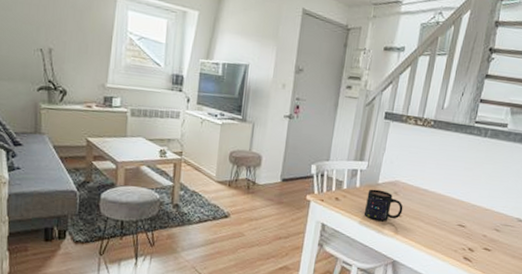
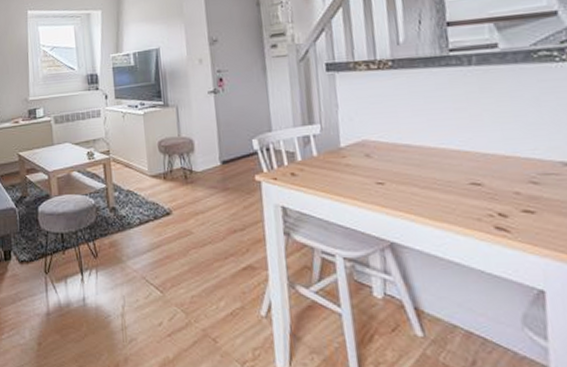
mug: present [364,189,403,222] -> none [330,154,384,194]

